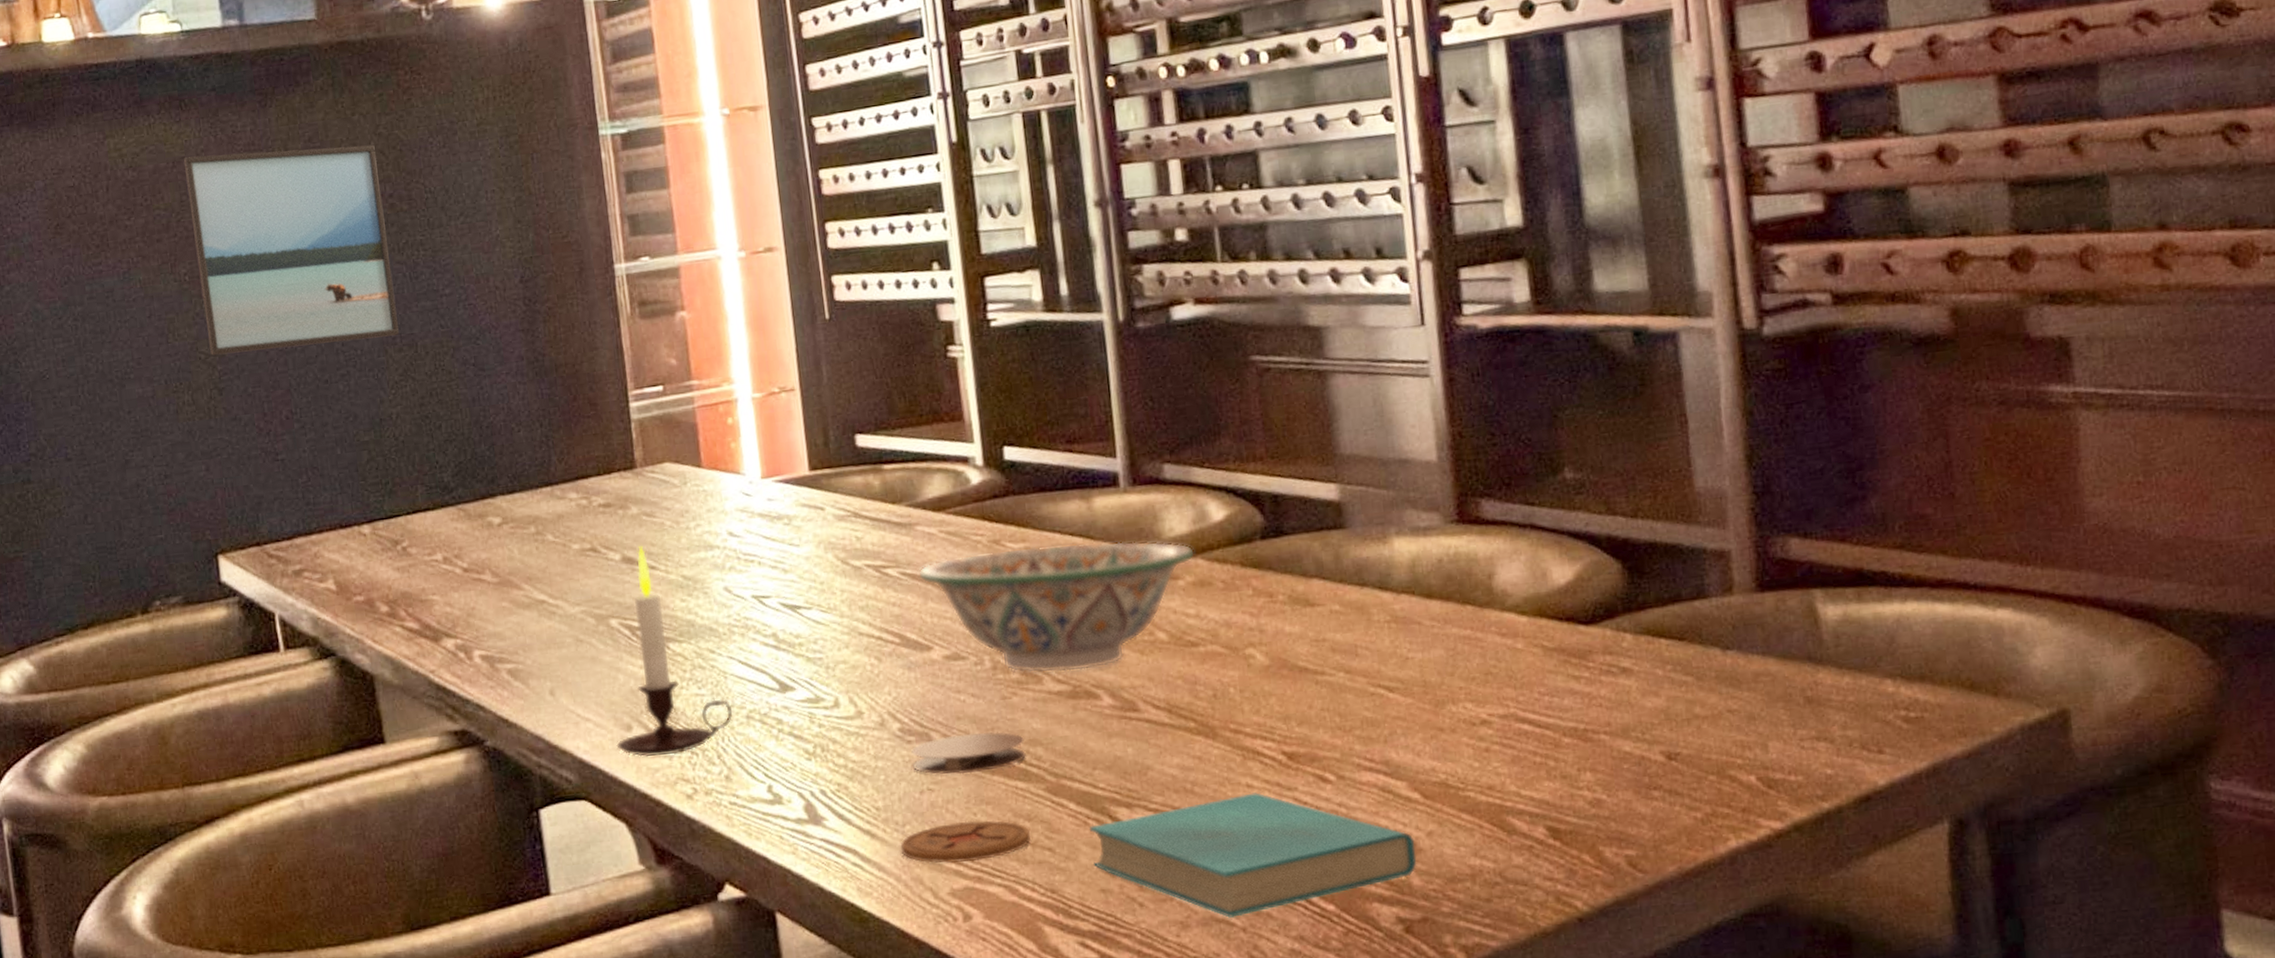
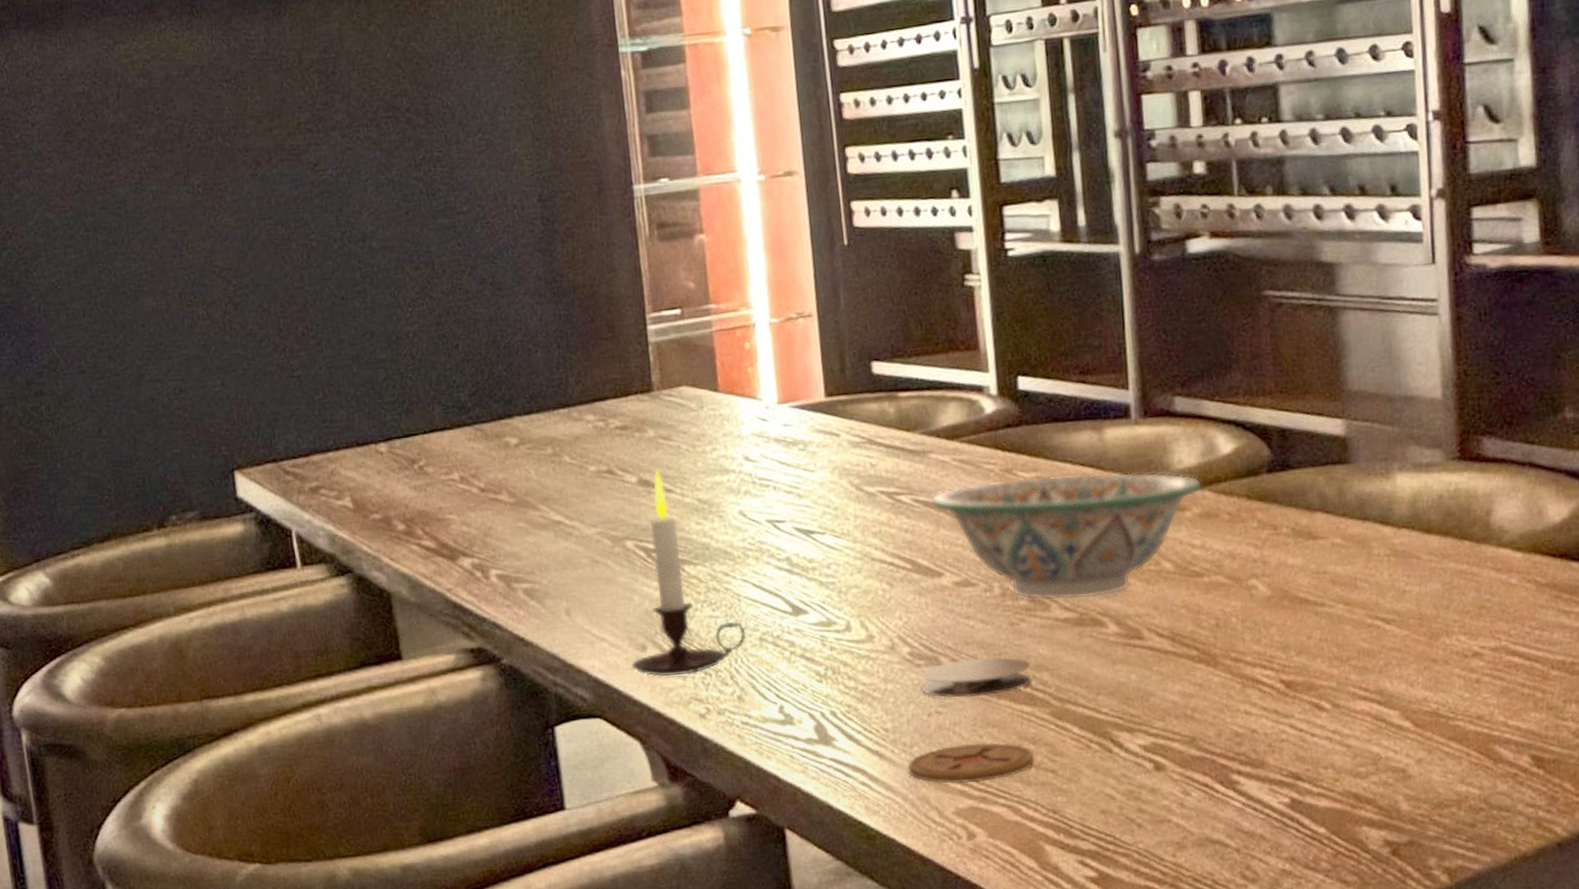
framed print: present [183,145,399,355] -> none [196,57,416,269]
book: present [1090,792,1417,918] -> none [1092,719,1406,839]

